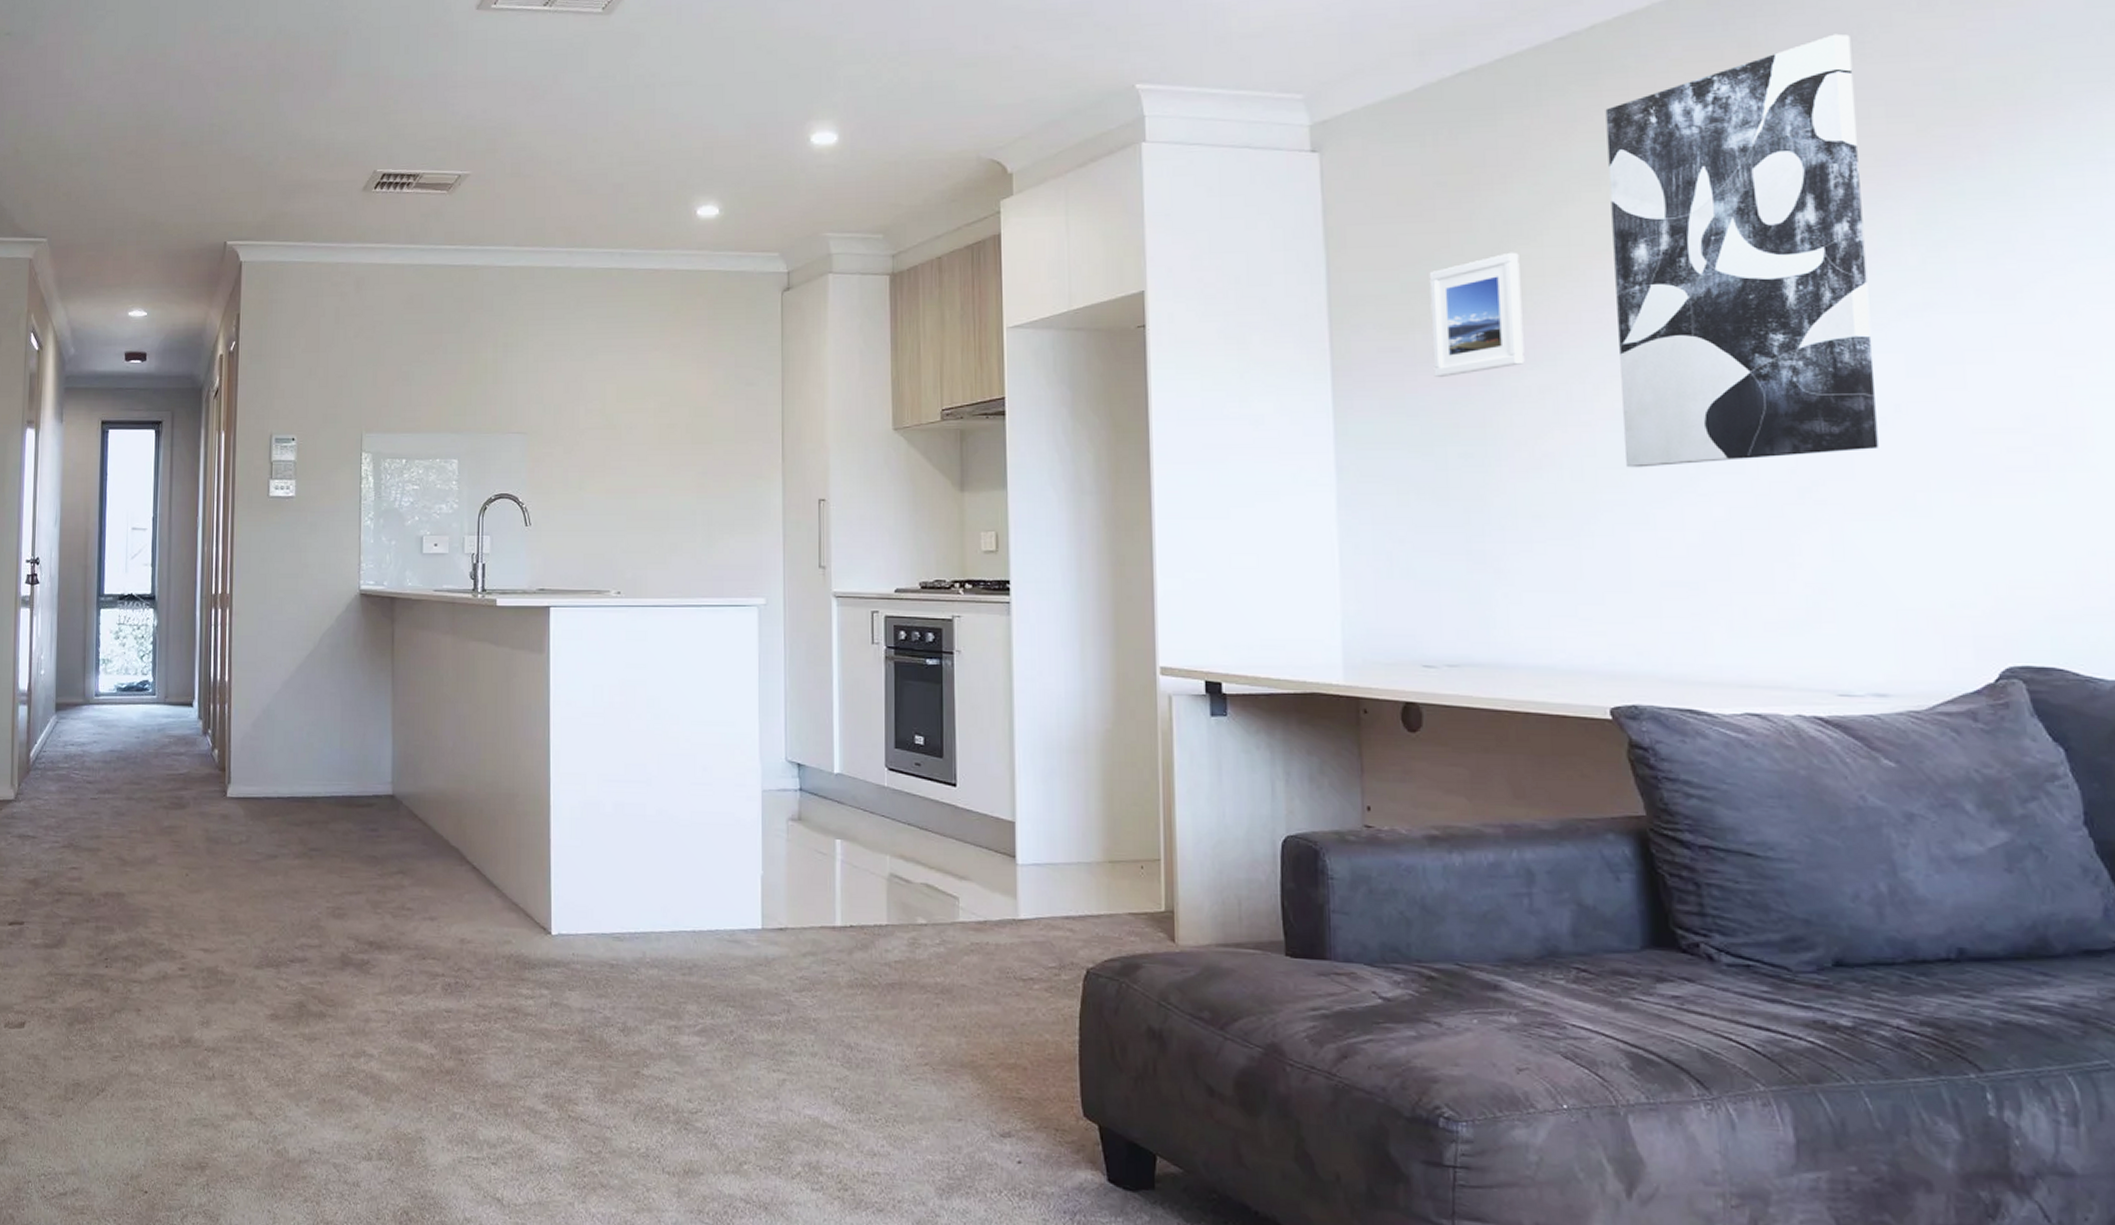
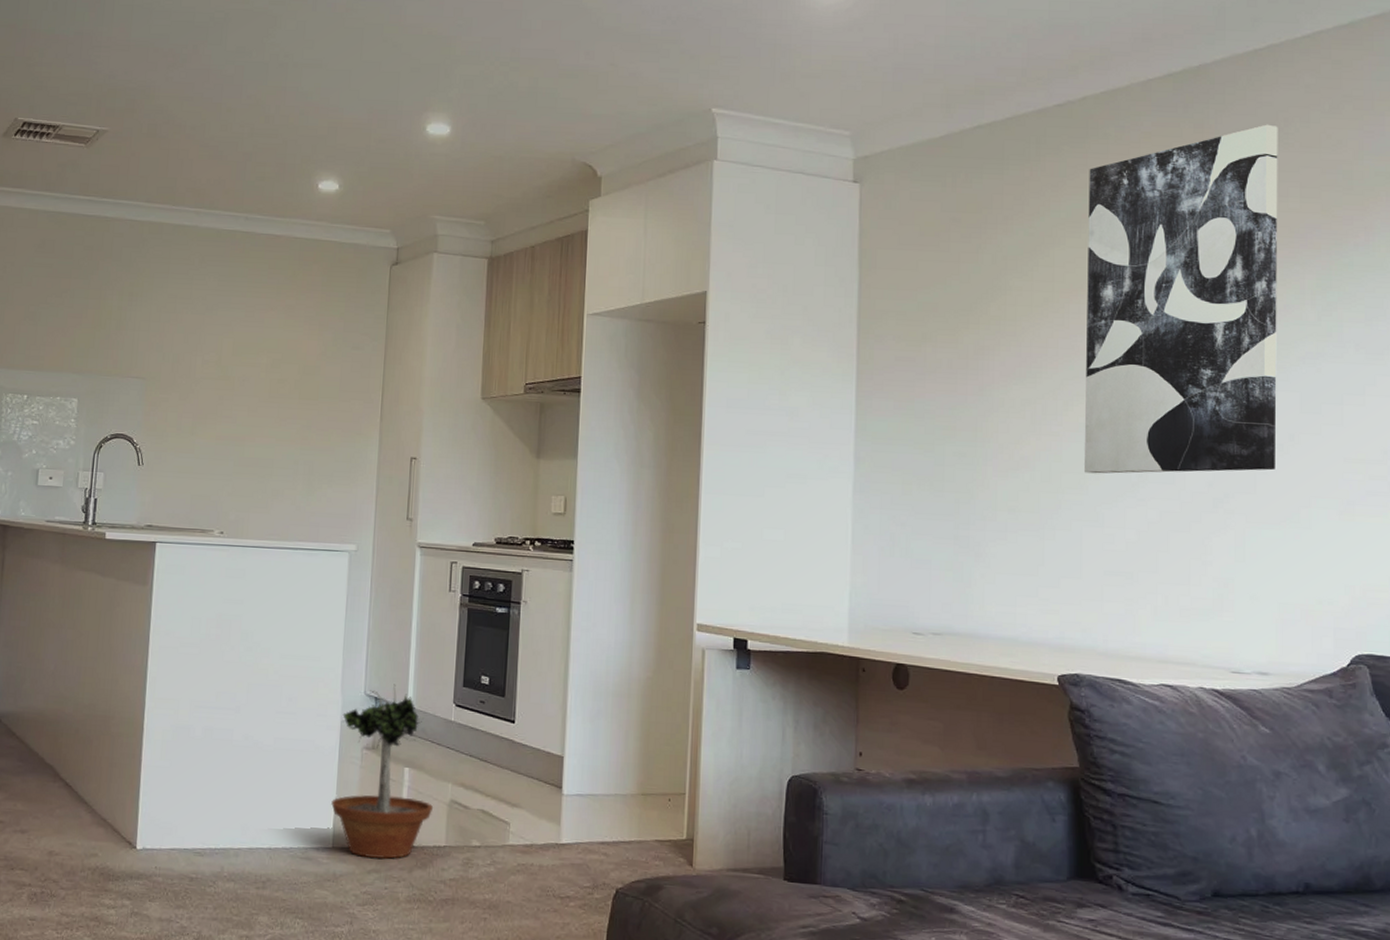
potted tree: none [758,748,872,941] -> present [331,684,434,860]
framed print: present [1429,252,1525,378] -> none [939,283,1013,387]

